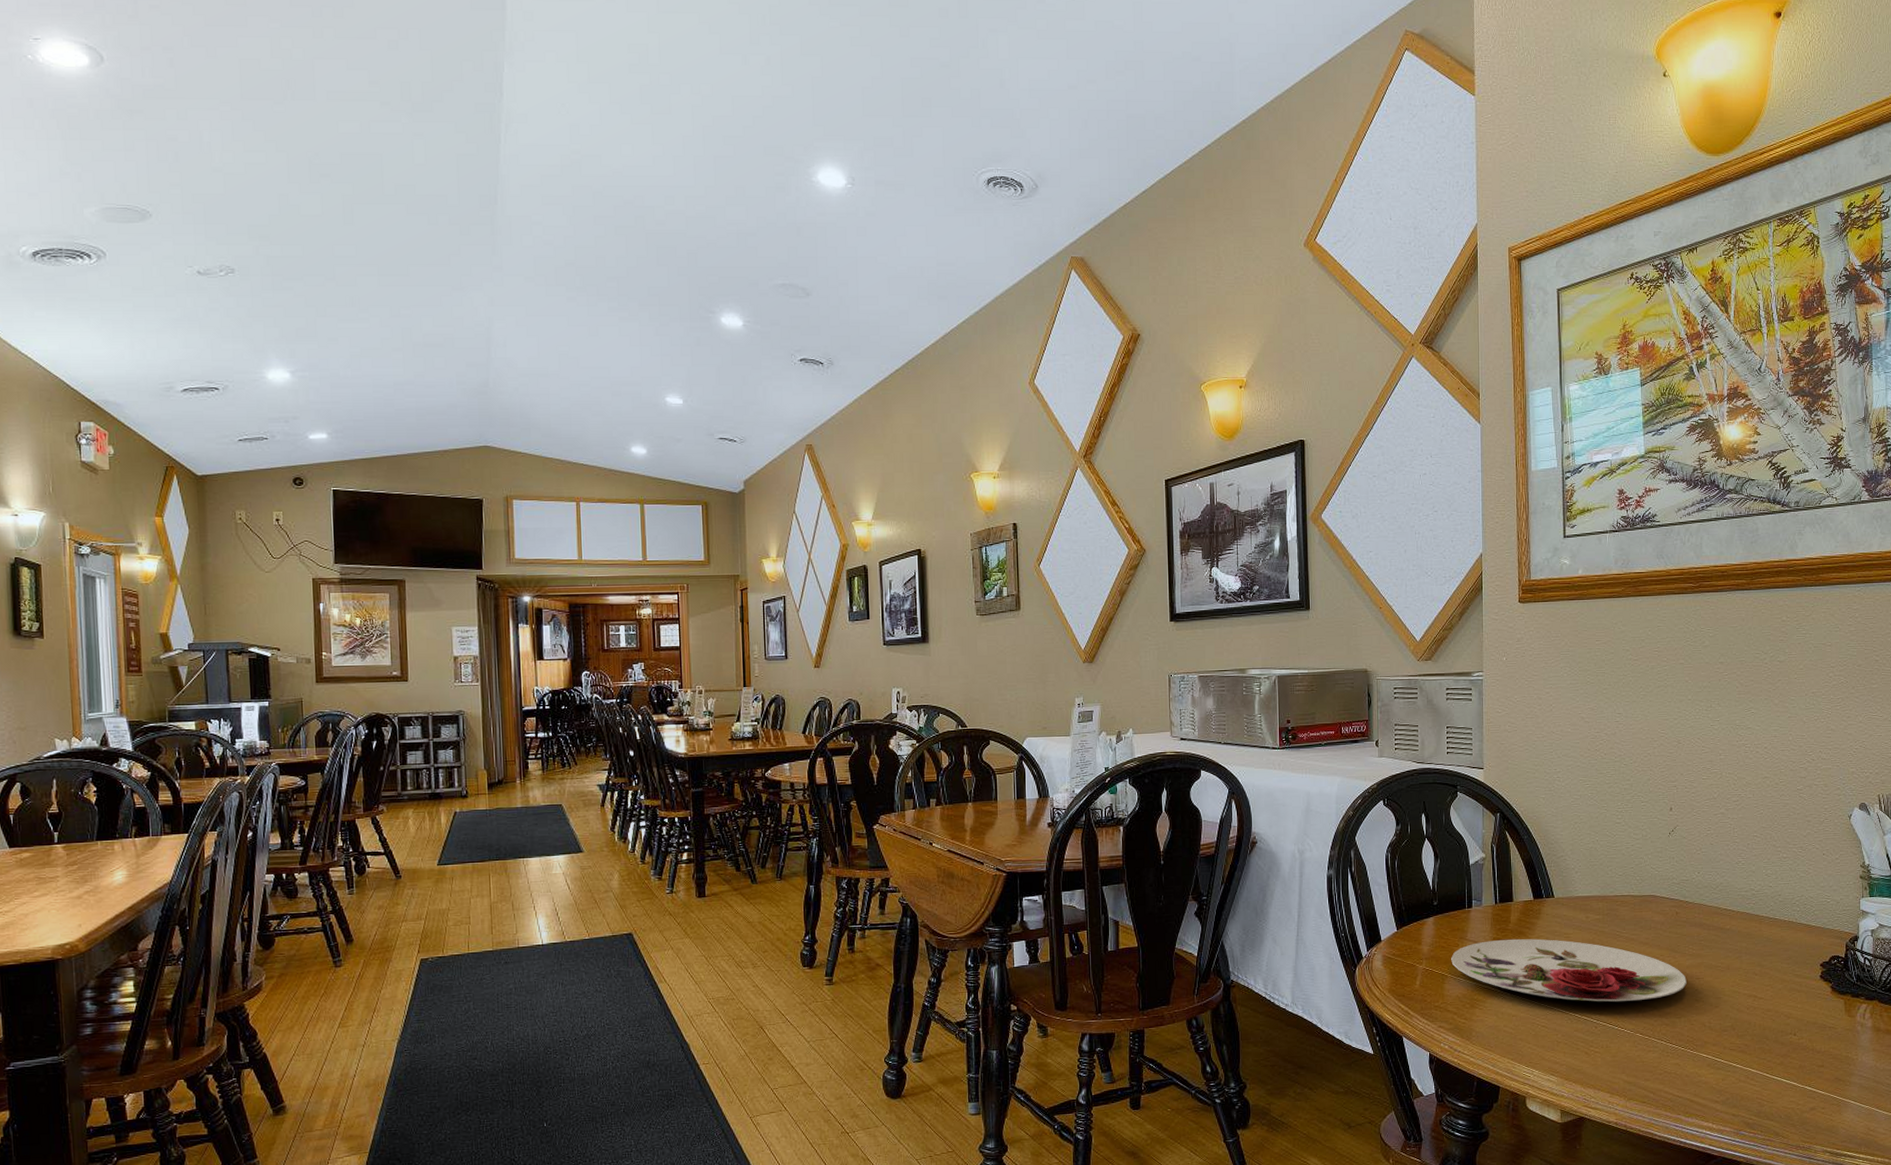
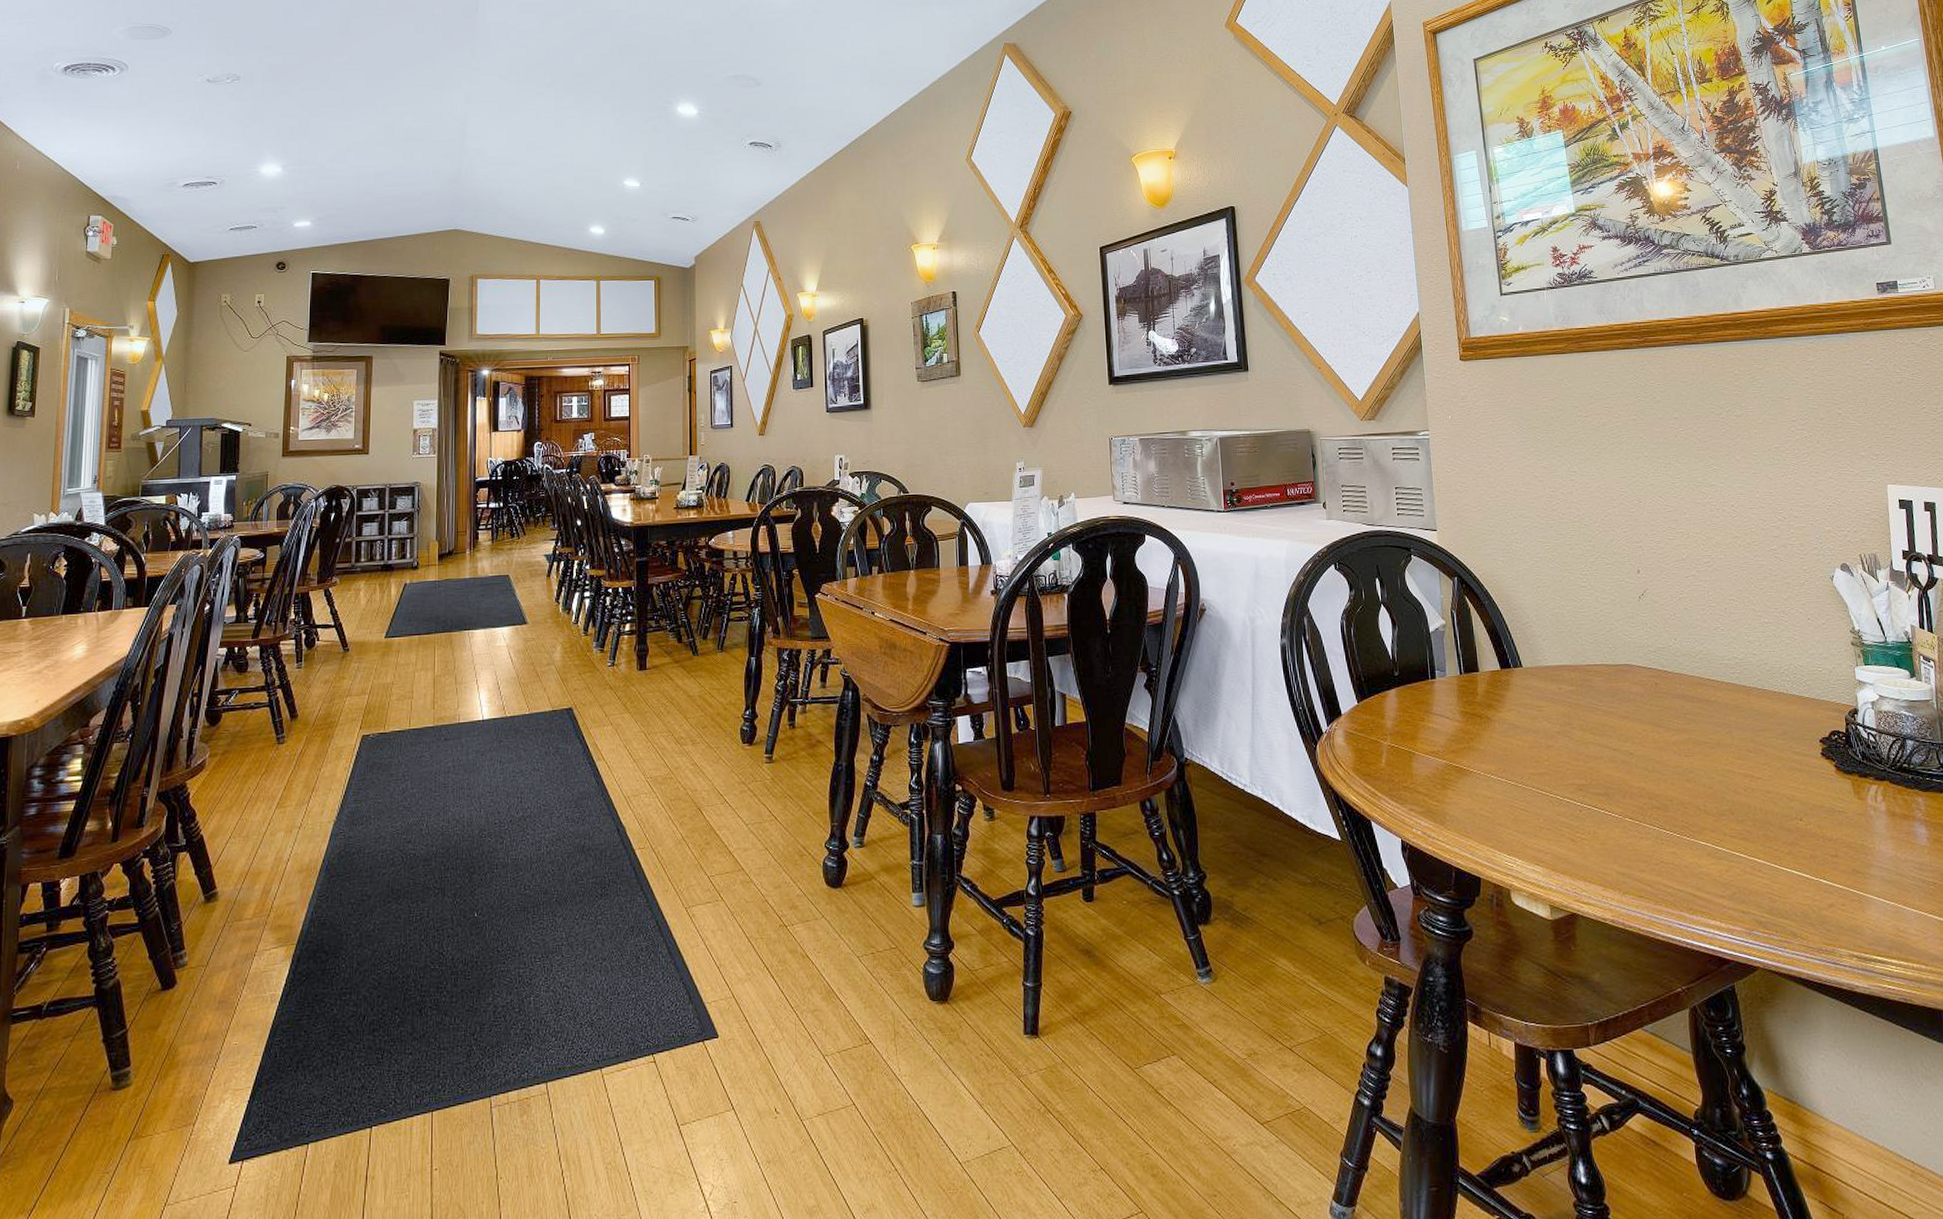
plate: present [1451,938,1687,1003] -> none [1417,712,1675,783]

